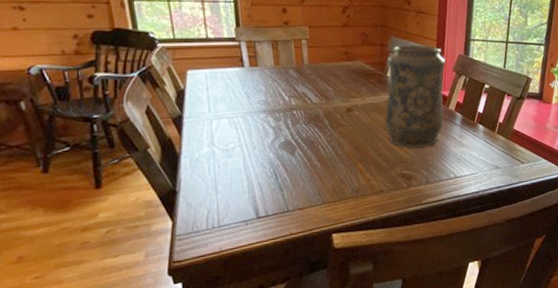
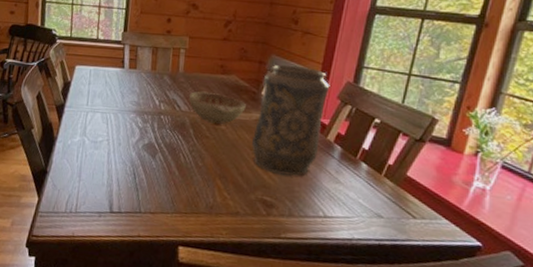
decorative bowl: none [319,80,375,112] -> present [189,91,246,125]

